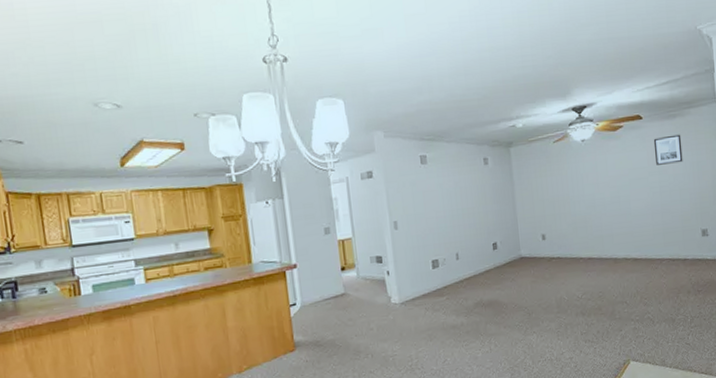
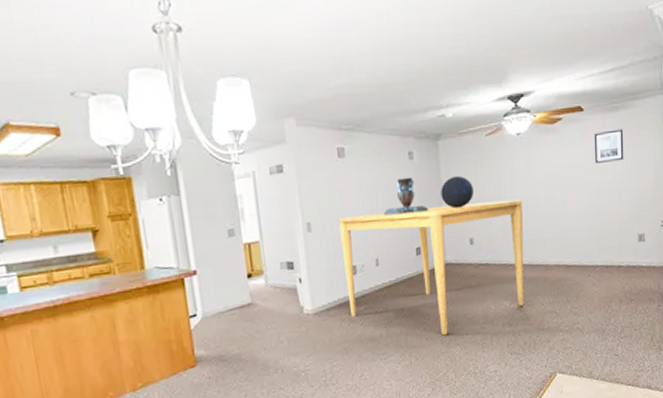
dining table: none [422,198,596,324] -> present [339,199,524,336]
decorative urn: none [462,180,504,215] -> present [383,177,429,216]
decorative globe: none [513,178,544,208] -> present [441,175,474,209]

